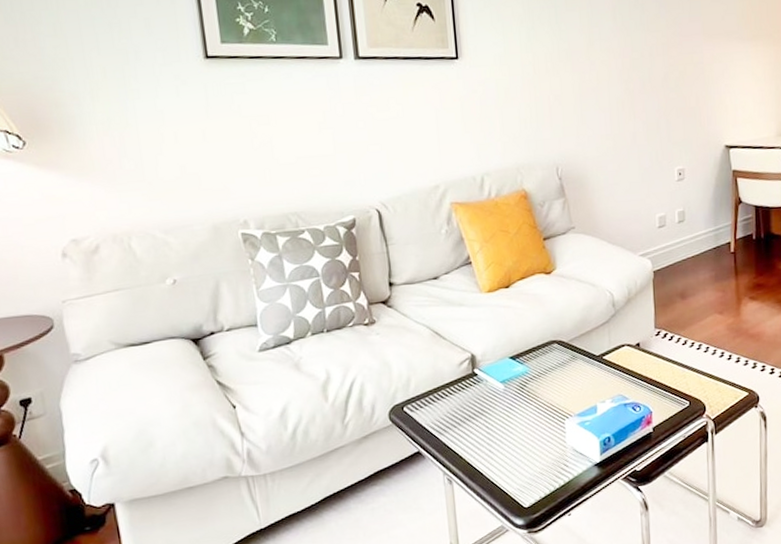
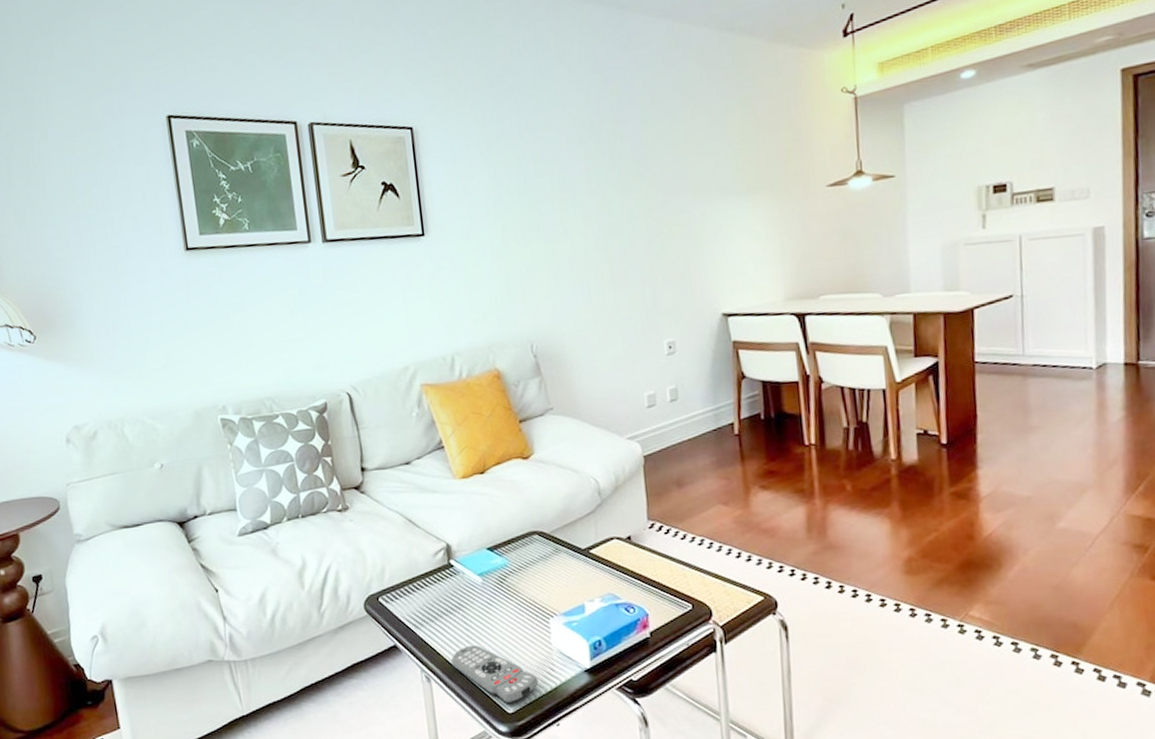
remote control: none [472,447,553,499] -> present [451,645,539,704]

